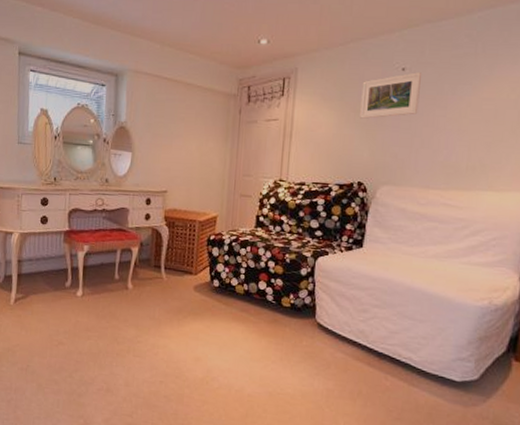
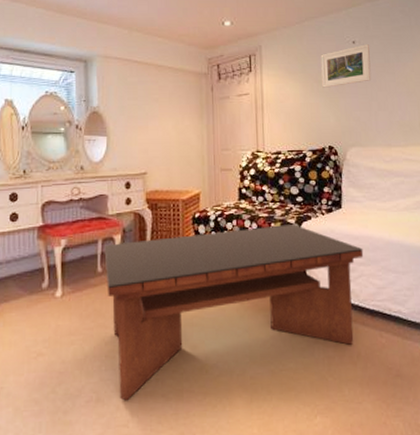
coffee table: none [121,255,380,395] -> present [104,224,364,401]

